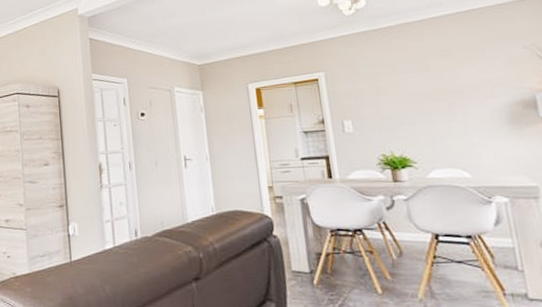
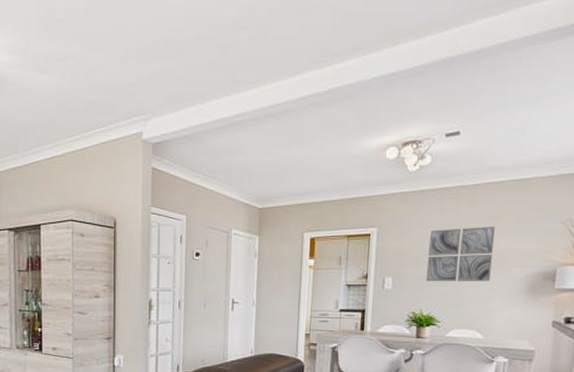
wall art: none [381,58,462,122] -> present [426,226,495,282]

